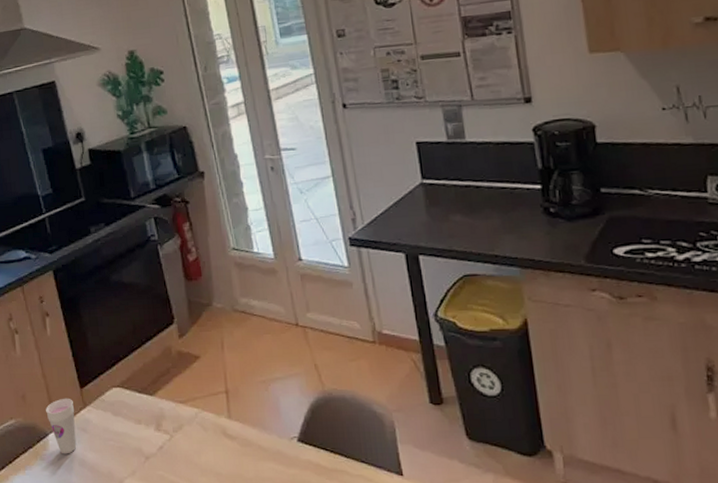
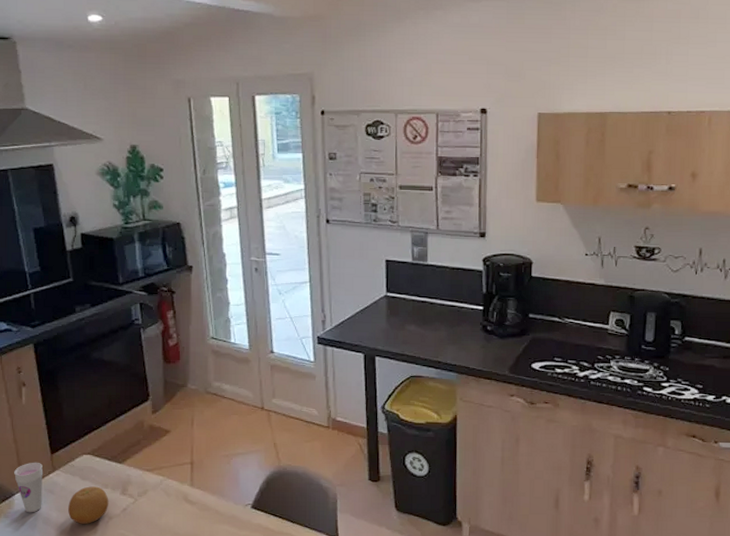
fruit: none [102,422,144,465] -> present [68,486,109,524]

